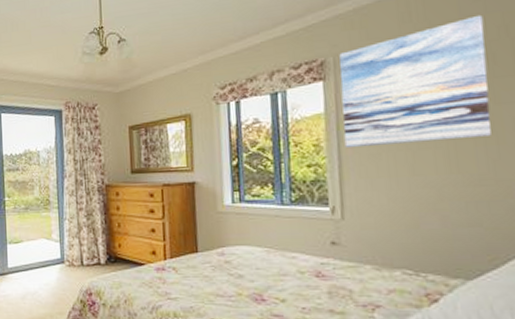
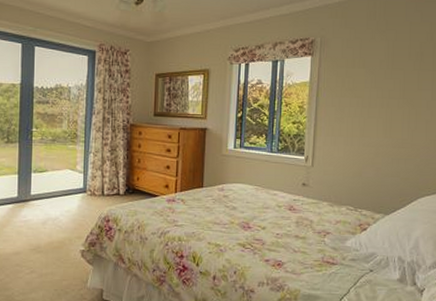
wall art: present [339,14,492,149] -> none [320,22,419,113]

